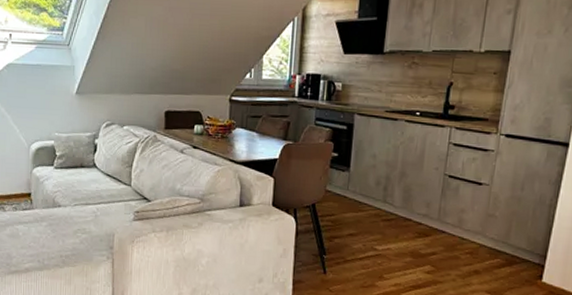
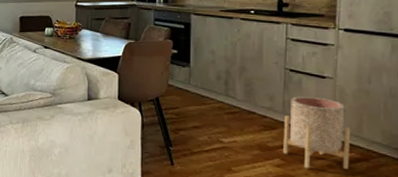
planter: none [434,203,500,275] -> present [283,96,351,169]

